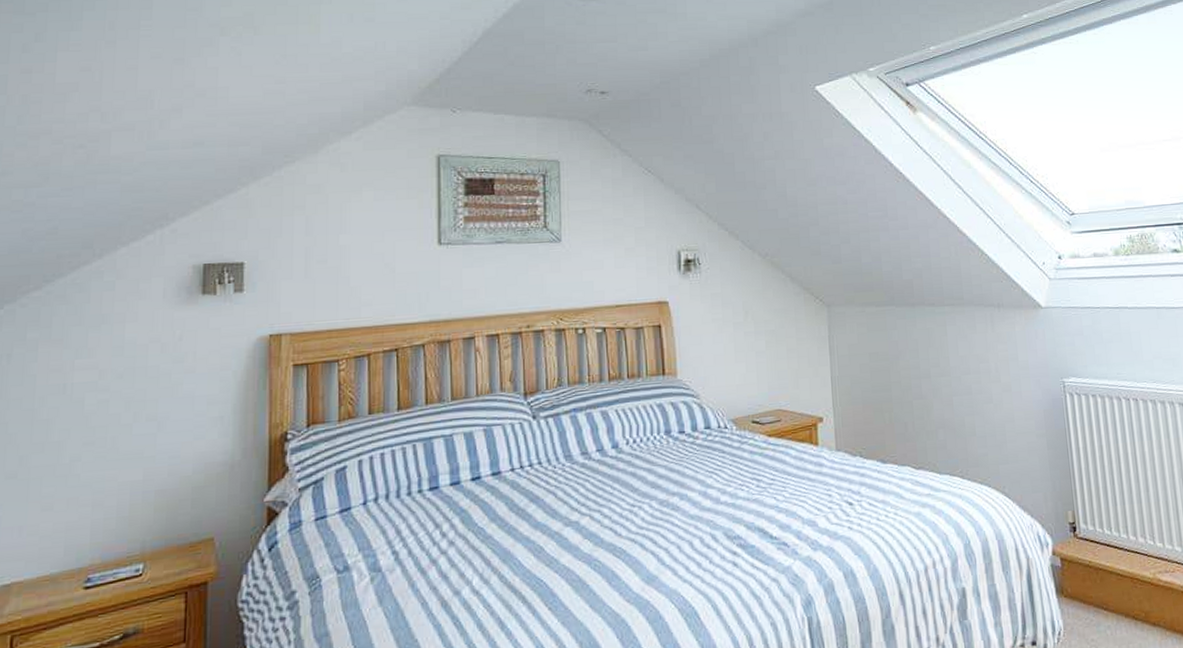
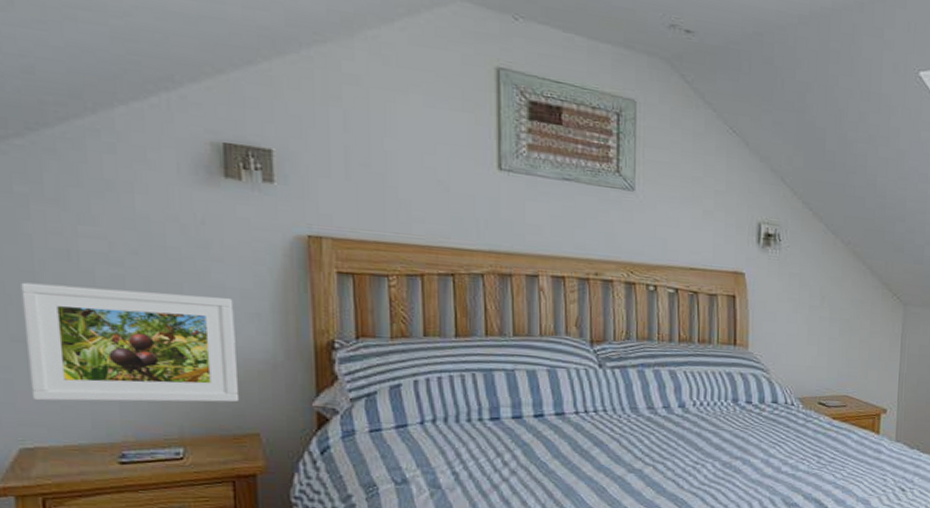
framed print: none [15,406,200,535] -> present [21,282,240,403]

